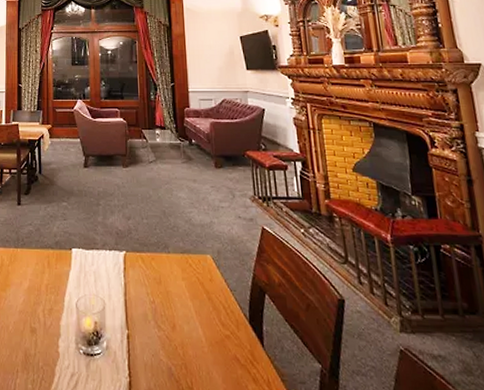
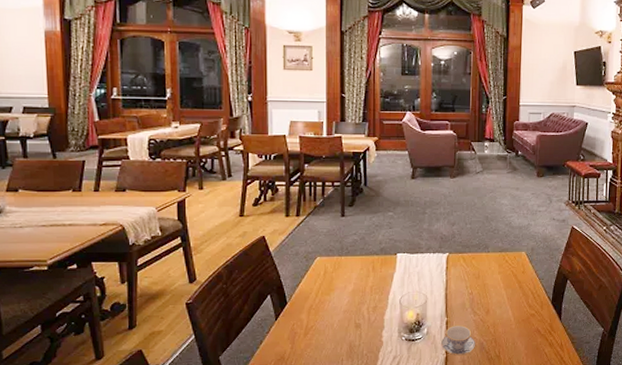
teacup: none [123,340,162,382] -> present [441,324,475,356]

